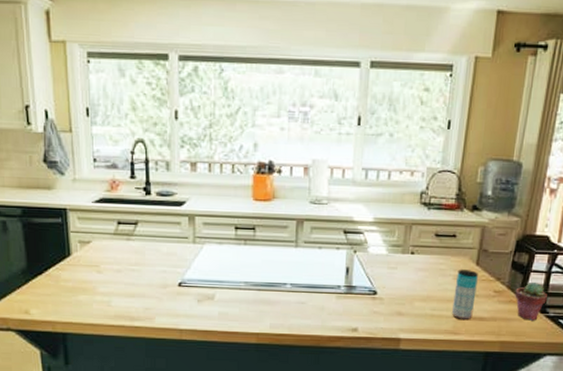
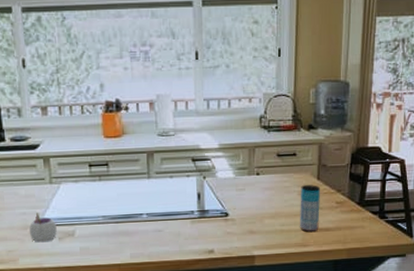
mug: none [168,272,196,303] -> present [29,213,57,243]
potted succulent: present [515,281,547,321] -> none [355,190,385,227]

